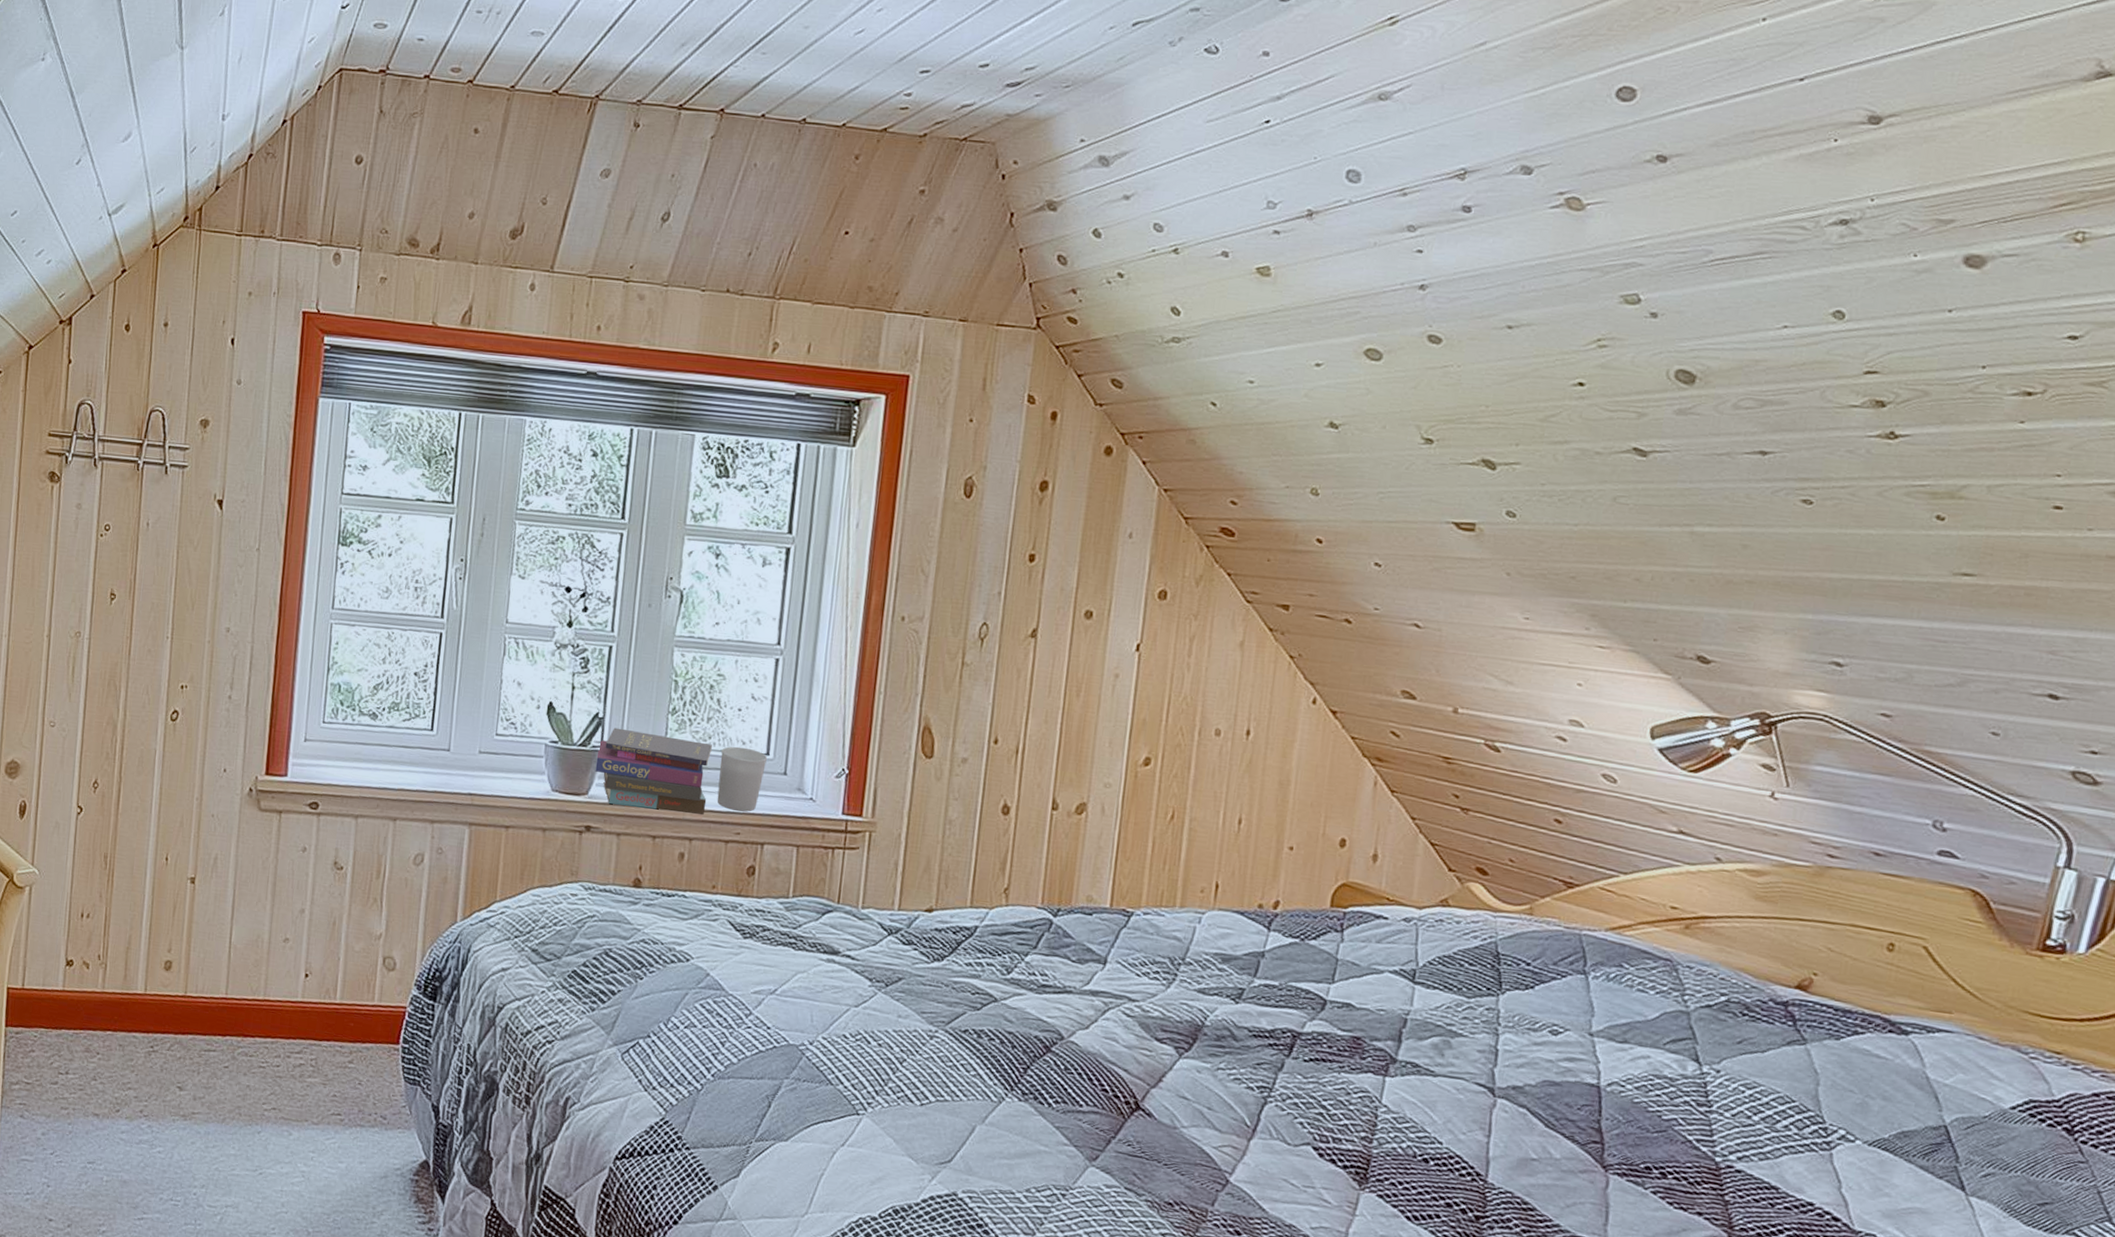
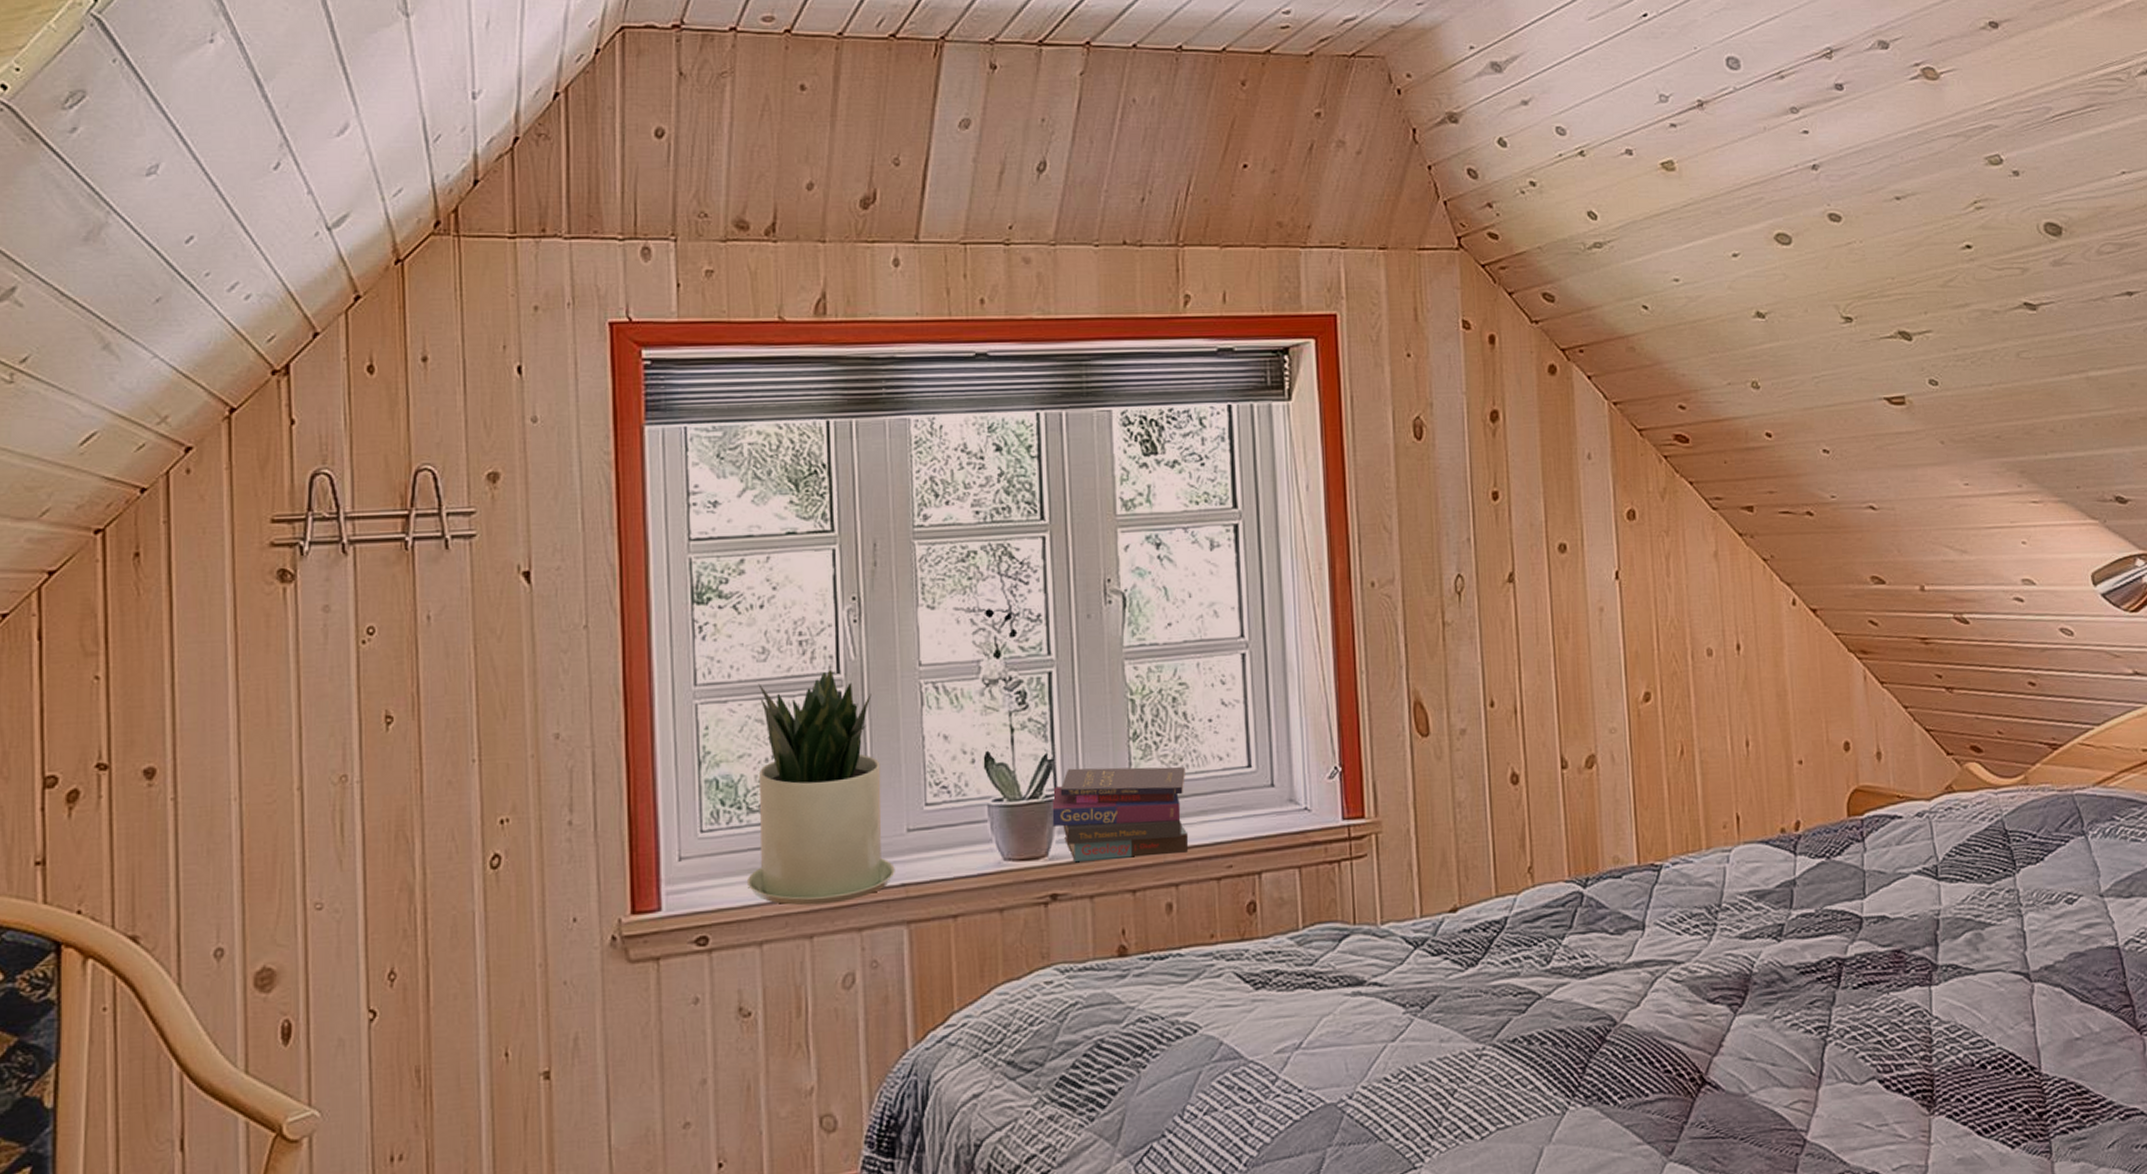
planter: none [352,614,466,798] -> present [746,669,895,906]
candle holder: present [716,746,768,812] -> none [1196,763,1250,841]

